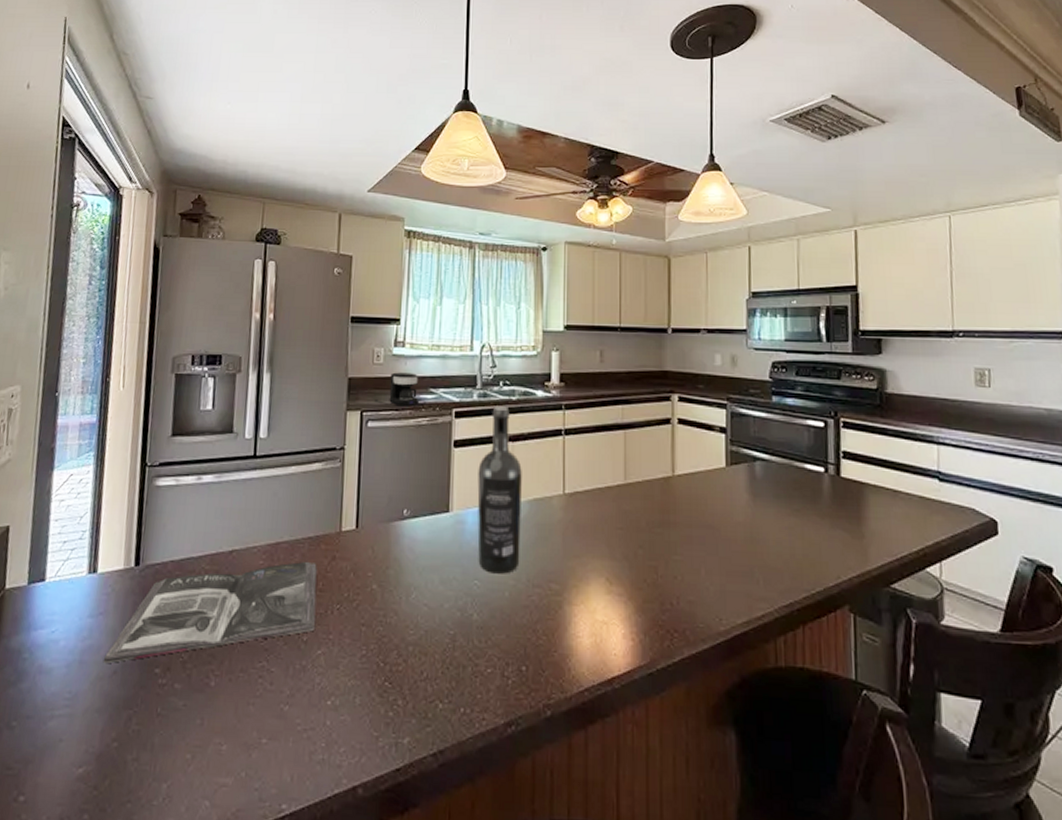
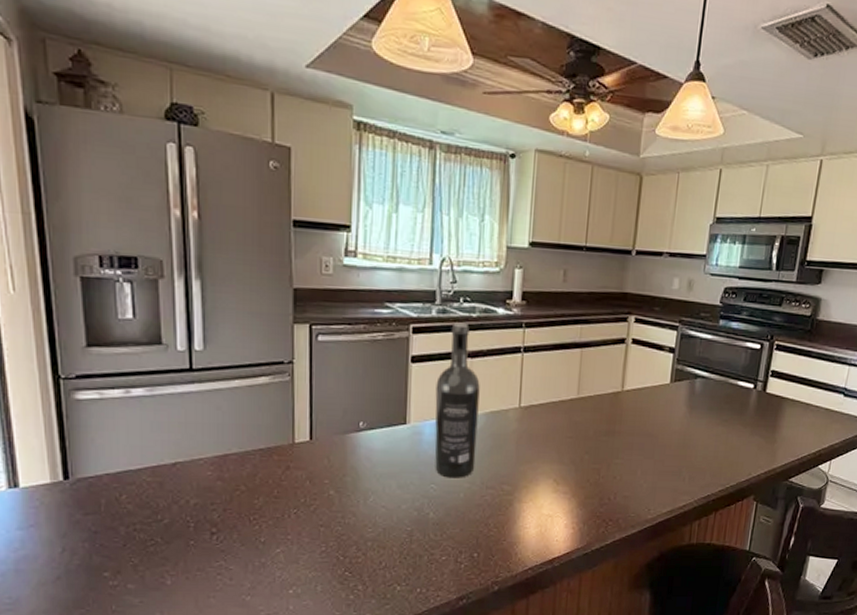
magazine: present [103,561,317,664] -> none [42,471,272,571]
coffee maker: present [374,372,426,407] -> none [324,284,381,322]

